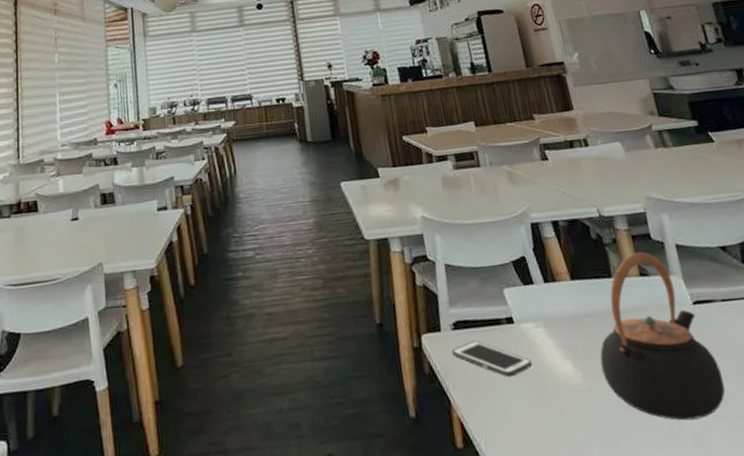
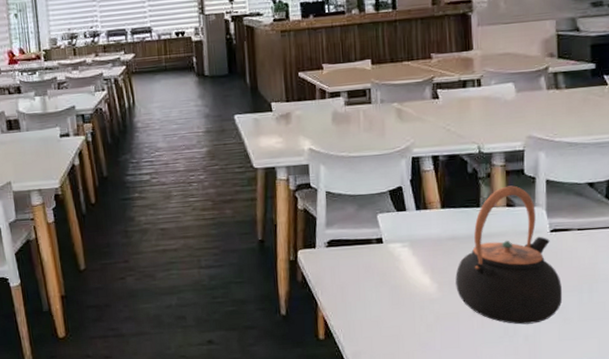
cell phone: present [452,340,533,377] -> none [324,256,394,287]

